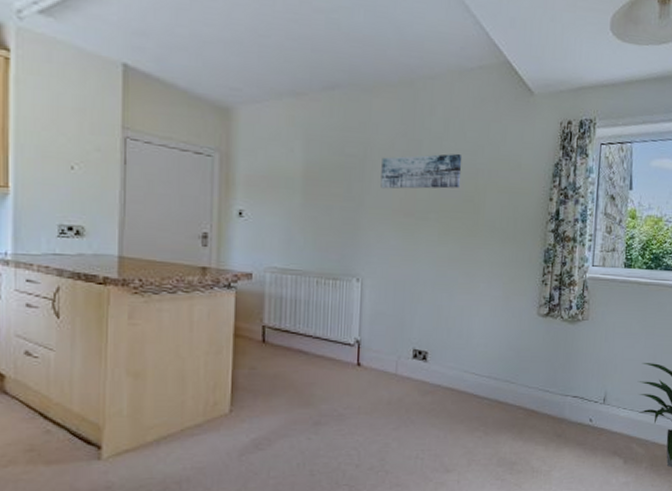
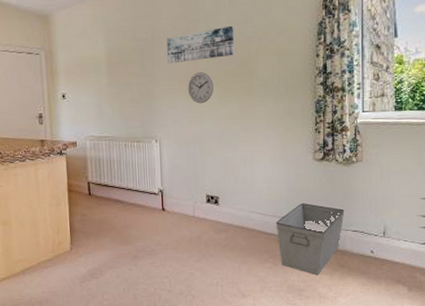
wall clock: none [401,203,433,240] -> present [187,72,213,104]
storage bin: none [490,364,566,447] -> present [276,203,345,276]

